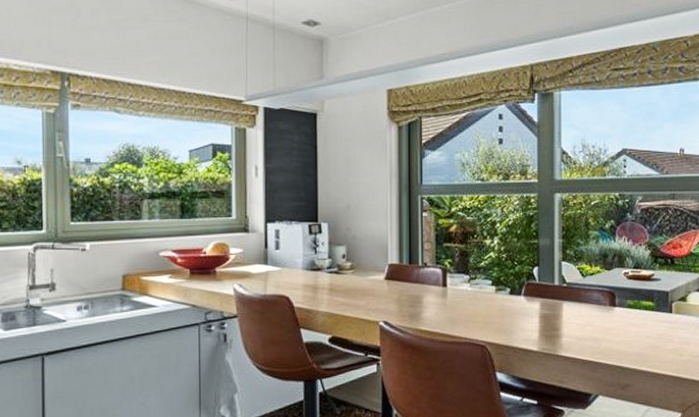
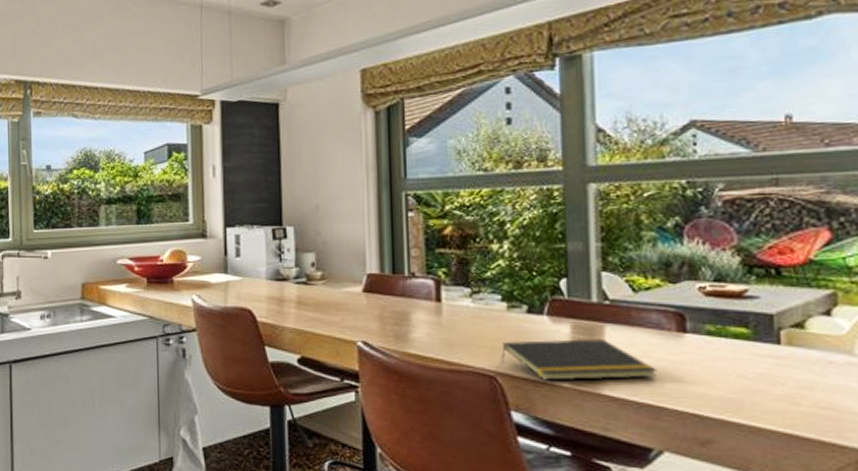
notepad: none [489,312,596,347] -> present [500,338,658,381]

